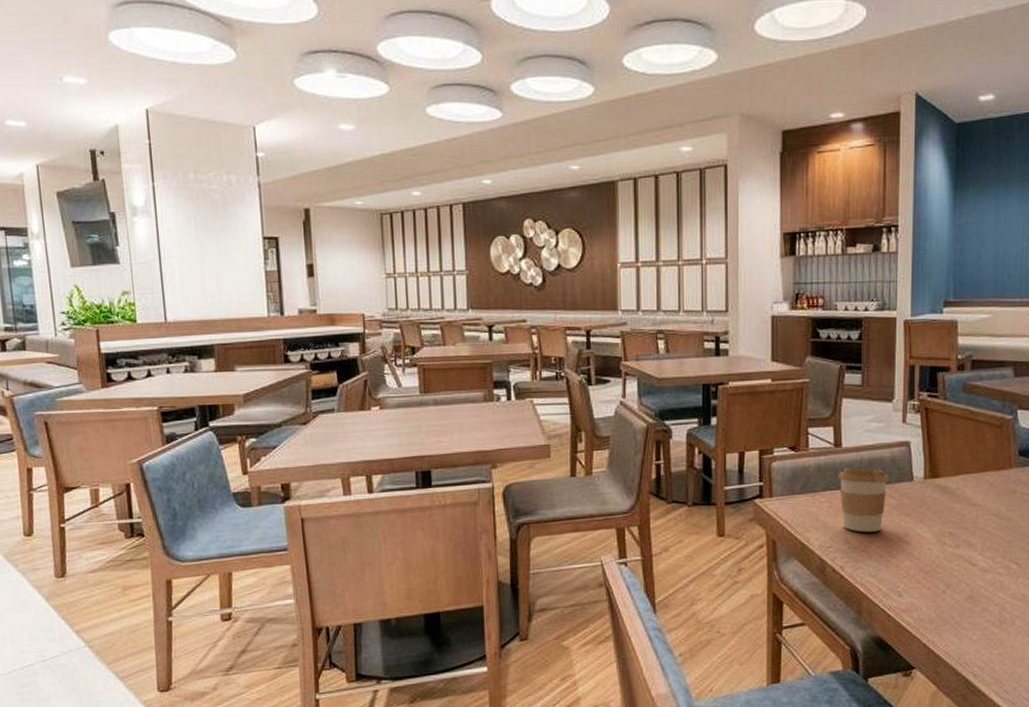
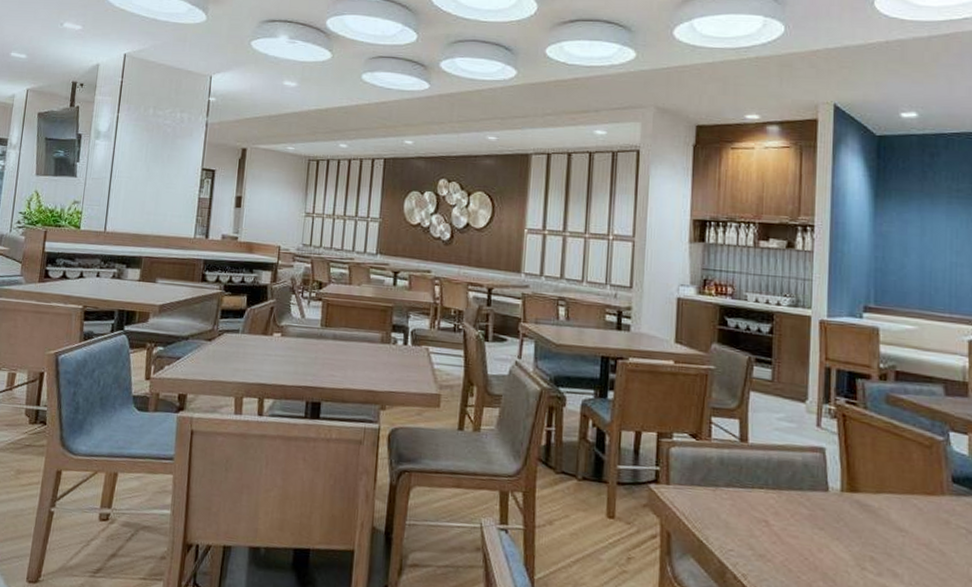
coffee cup: present [838,467,889,532] -> none [743,465,801,542]

